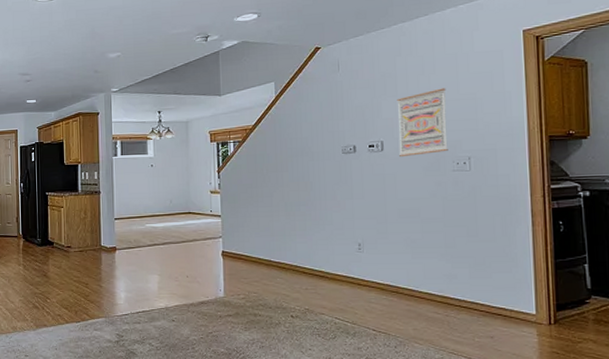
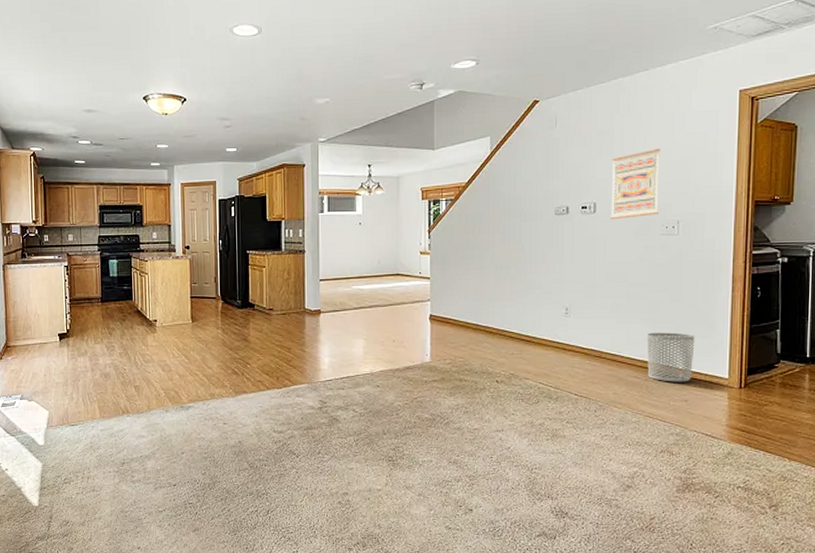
waste bin: none [444,267,497,318] -> present [646,332,695,382]

